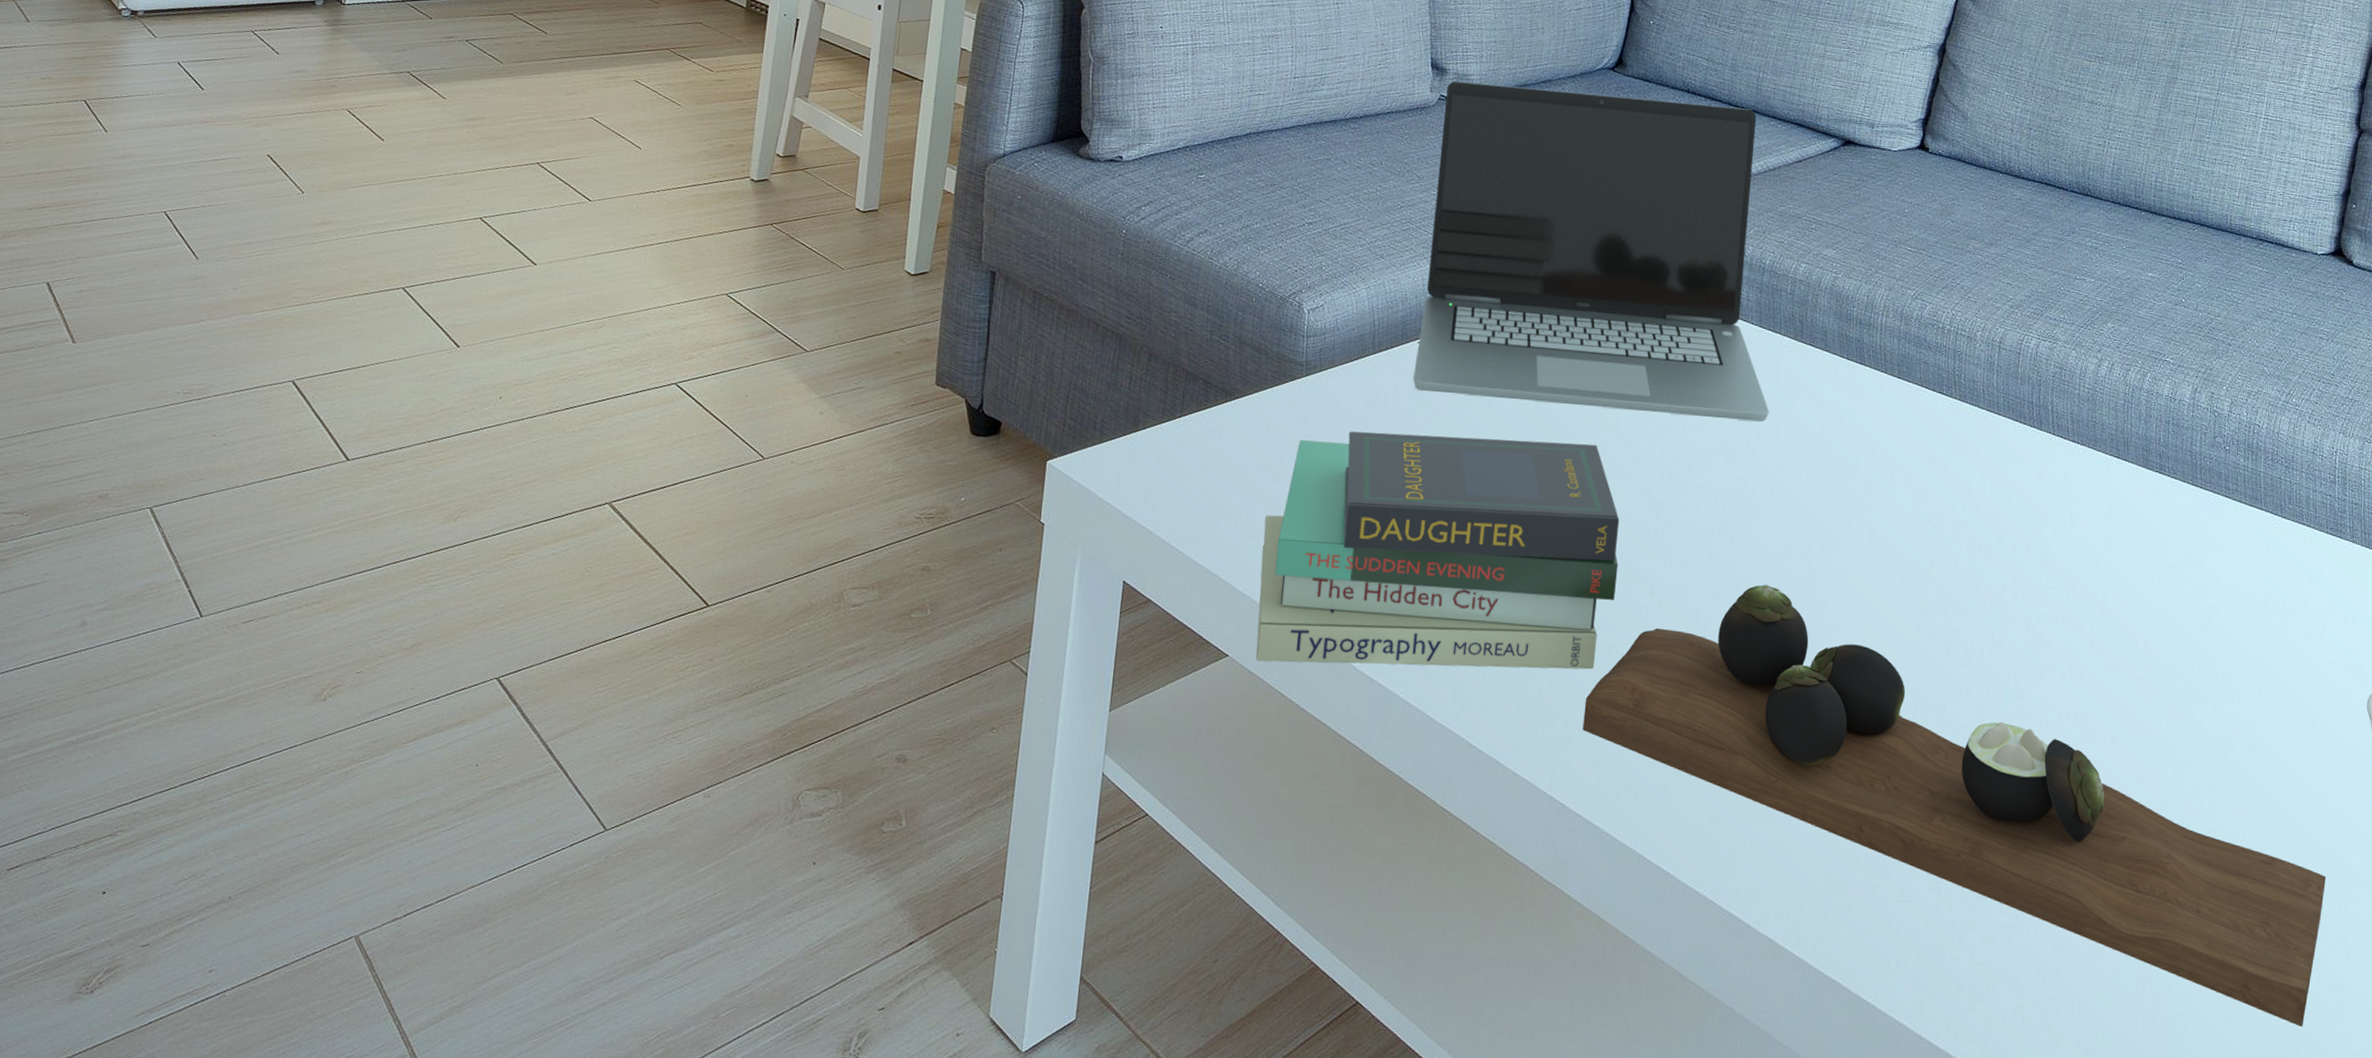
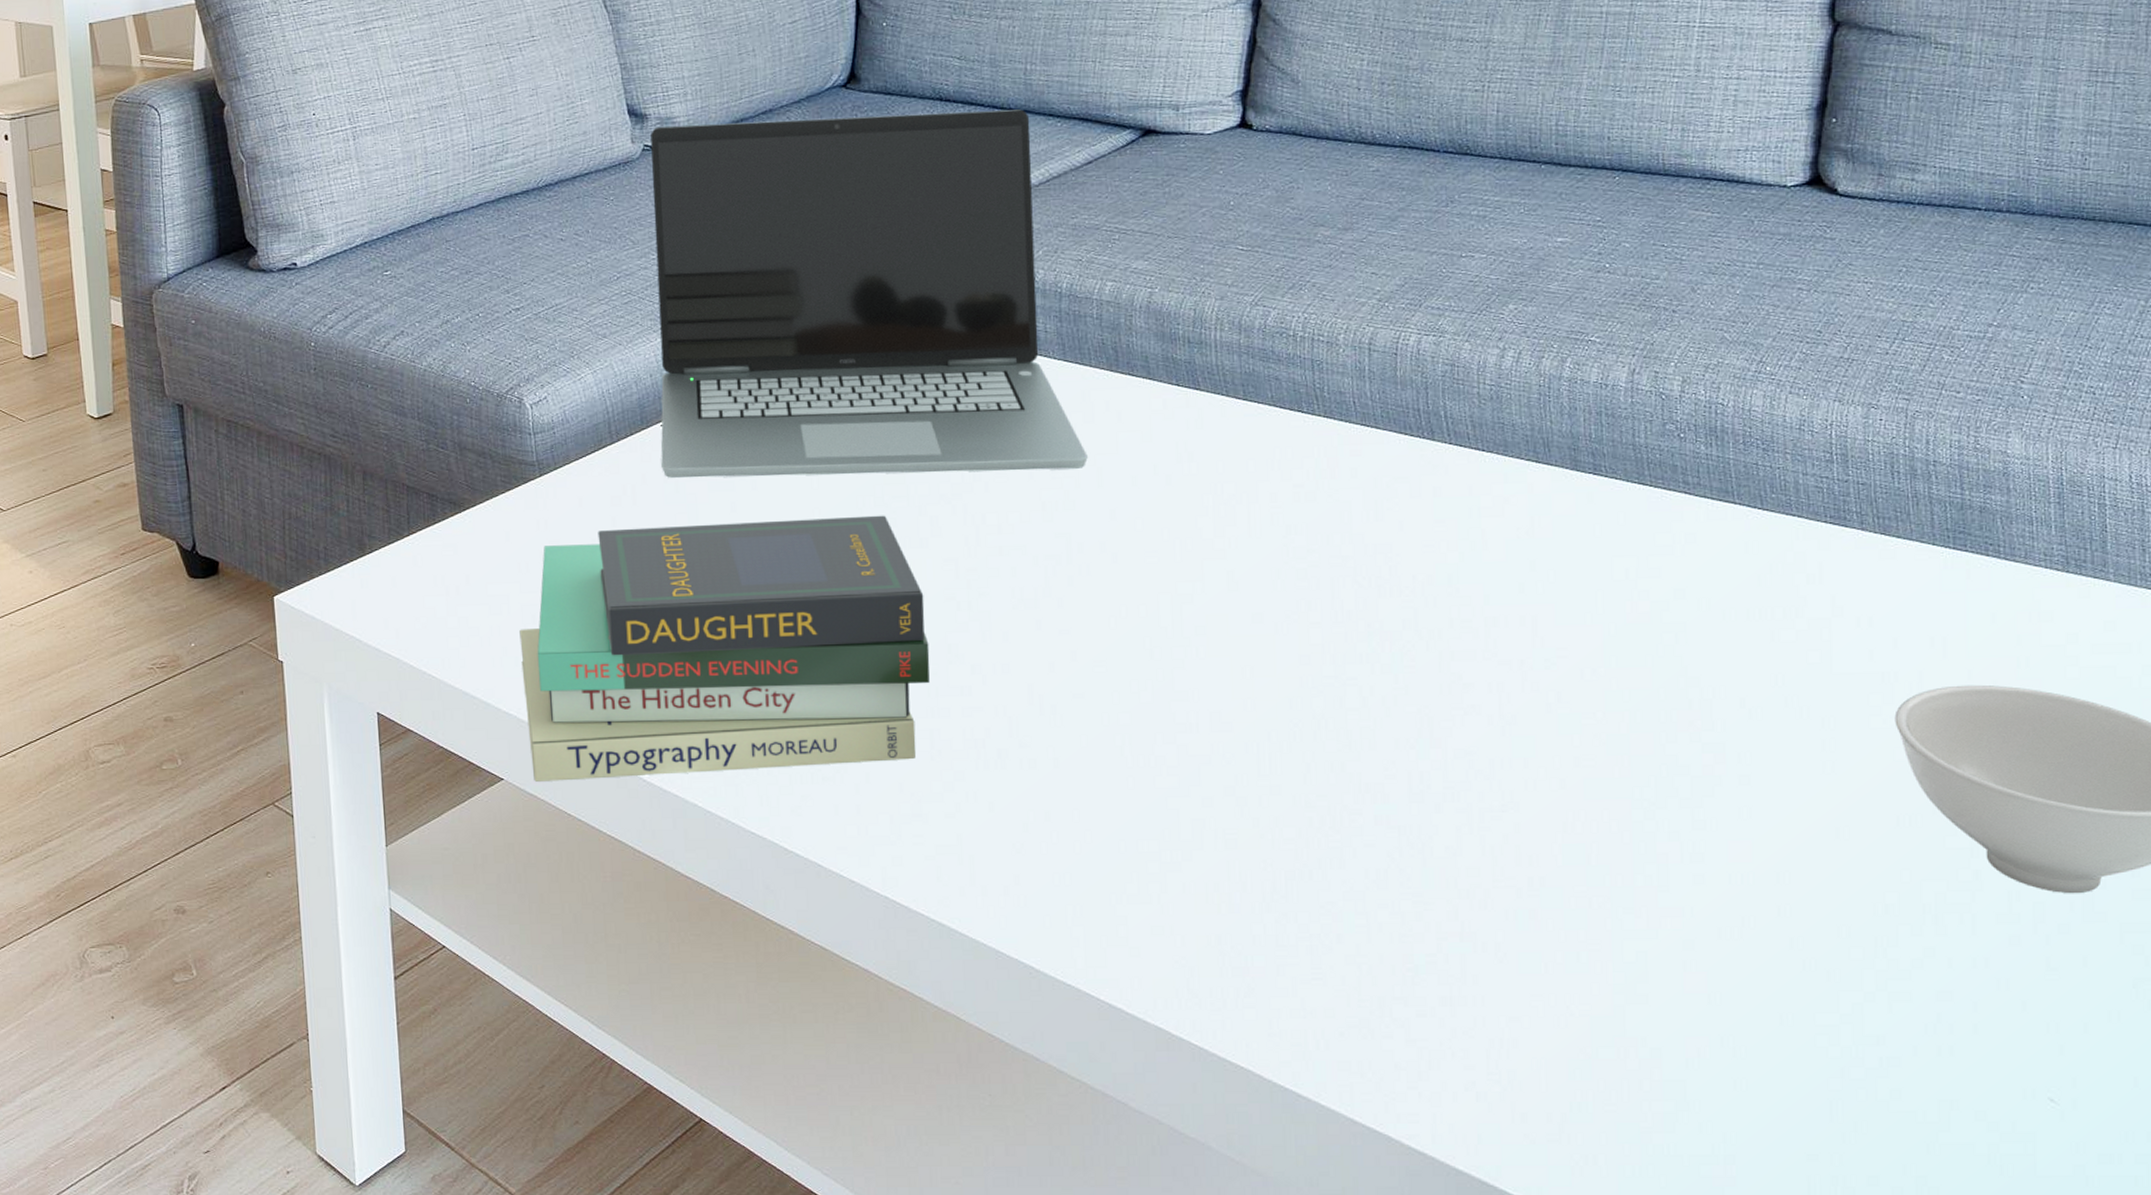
decorative tray: present [1582,585,2326,1028] -> none [910,649,1855,1087]

